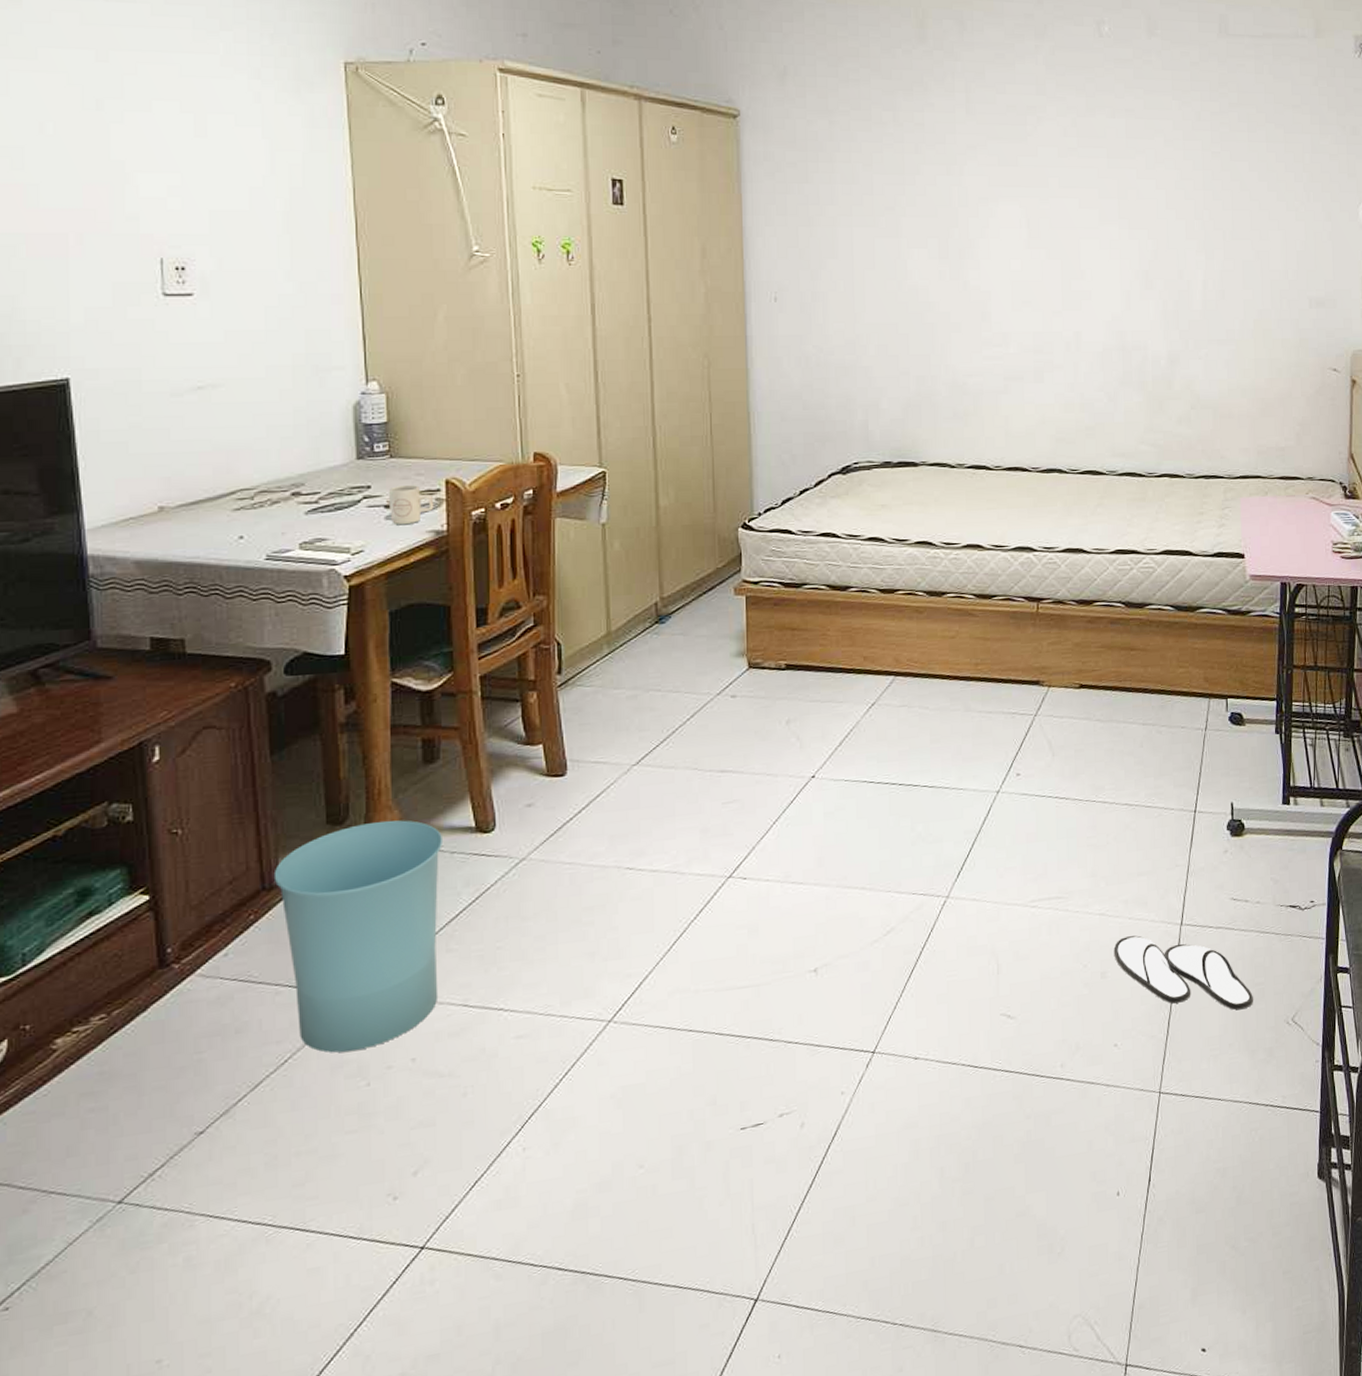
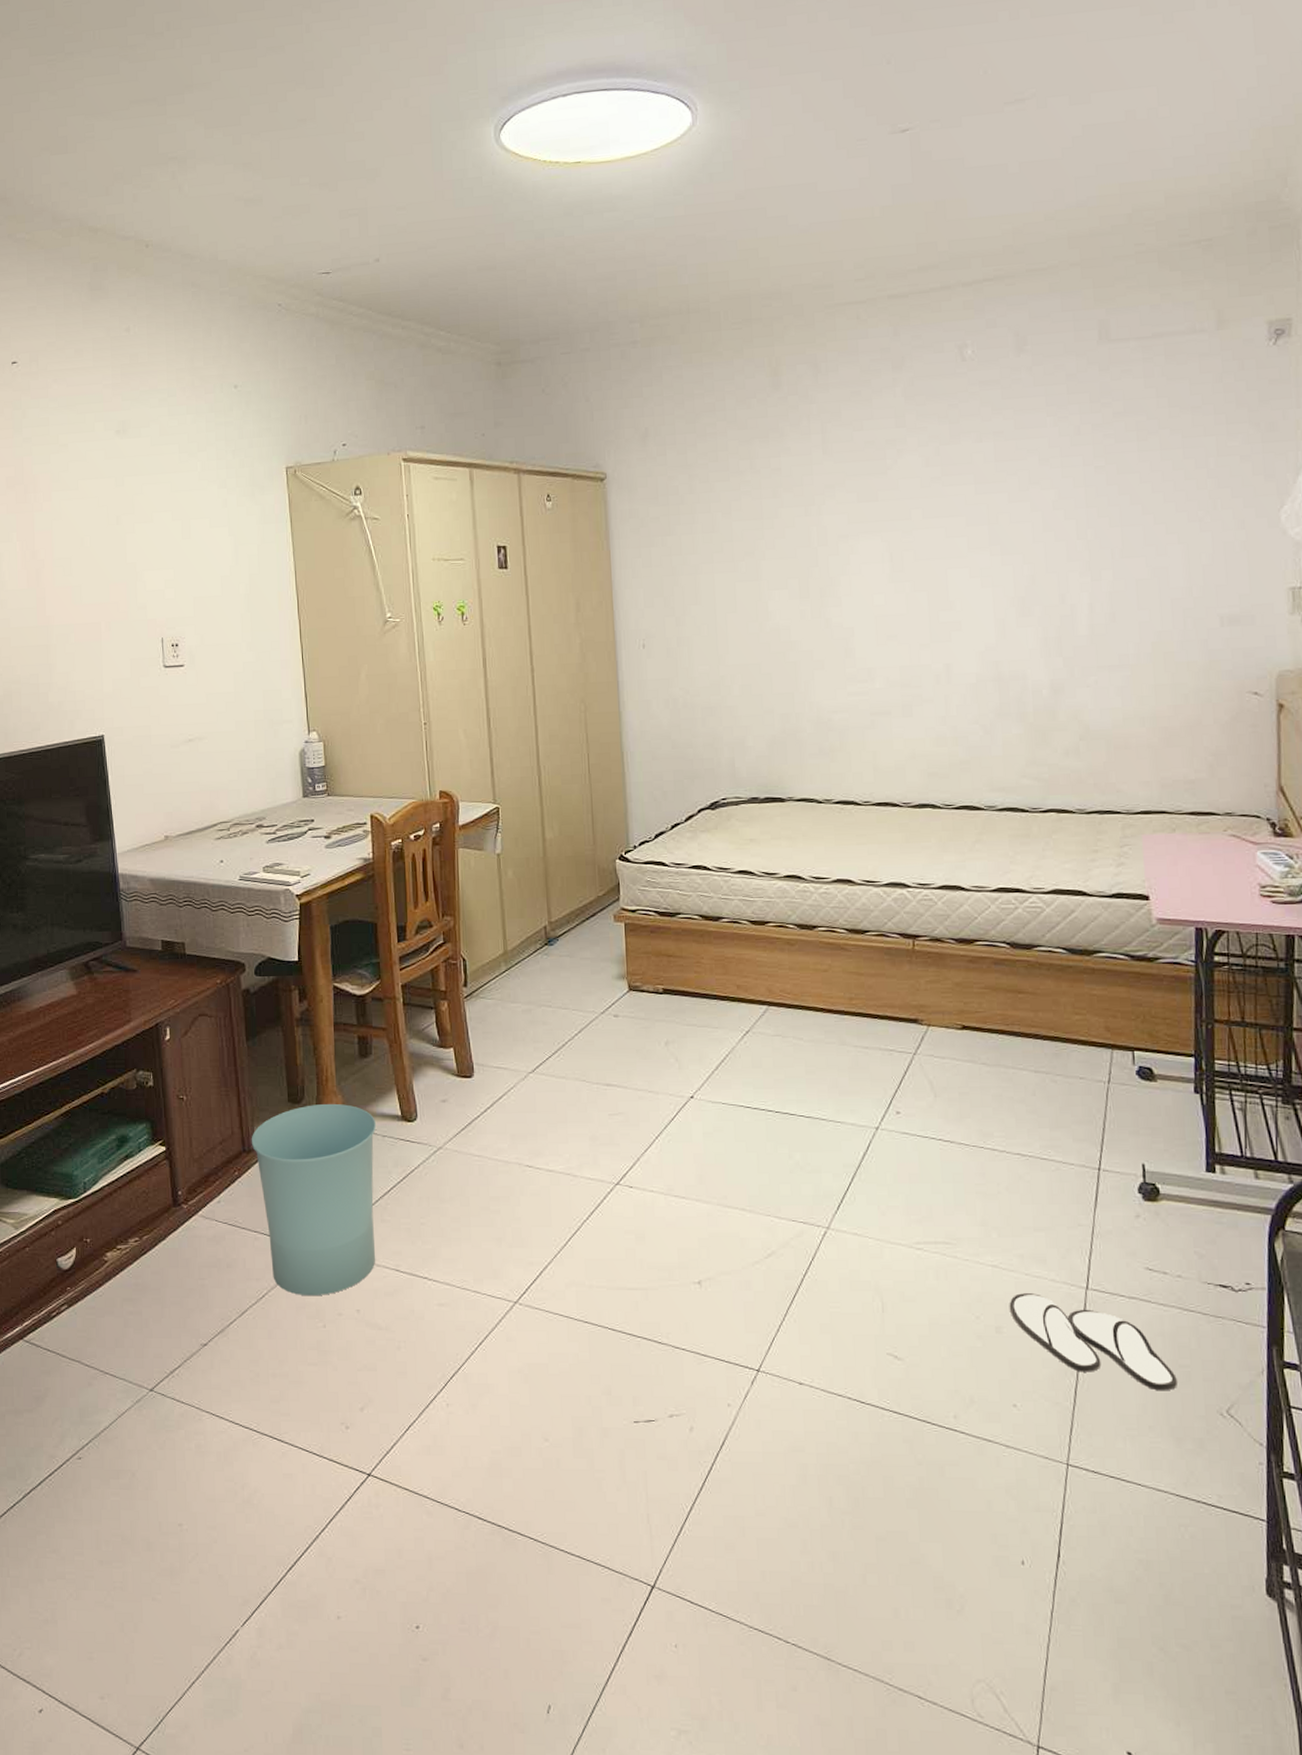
mug: present [389,485,434,525] -> none [328,819,362,853]

